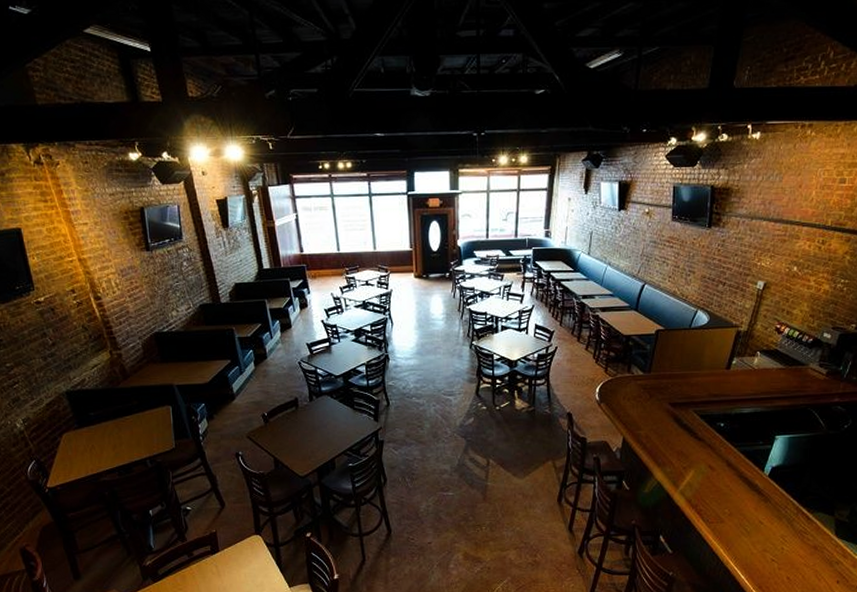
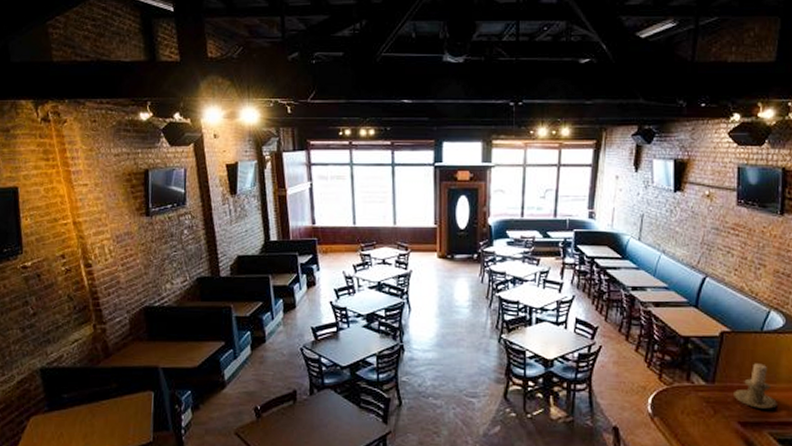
candle holder: none [666,354,701,392] -> present [734,363,777,409]

